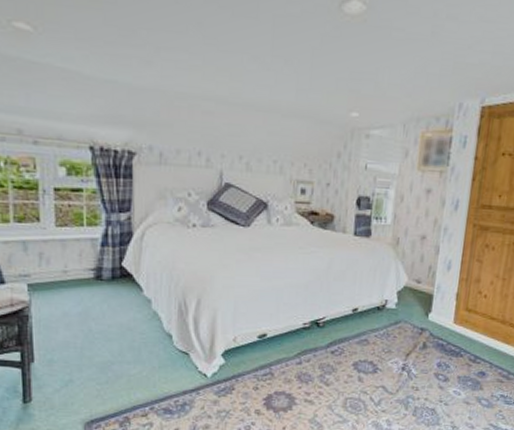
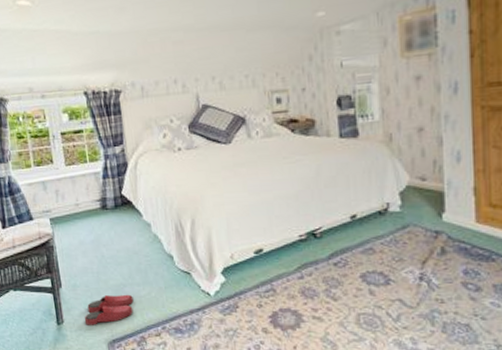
slippers: none [58,372,121,405] -> present [84,294,134,325]

